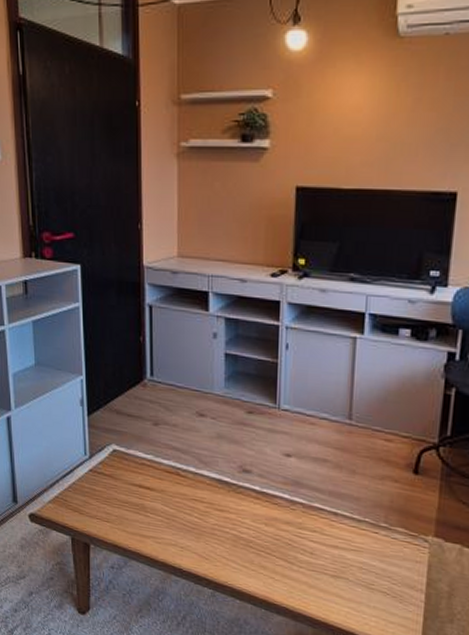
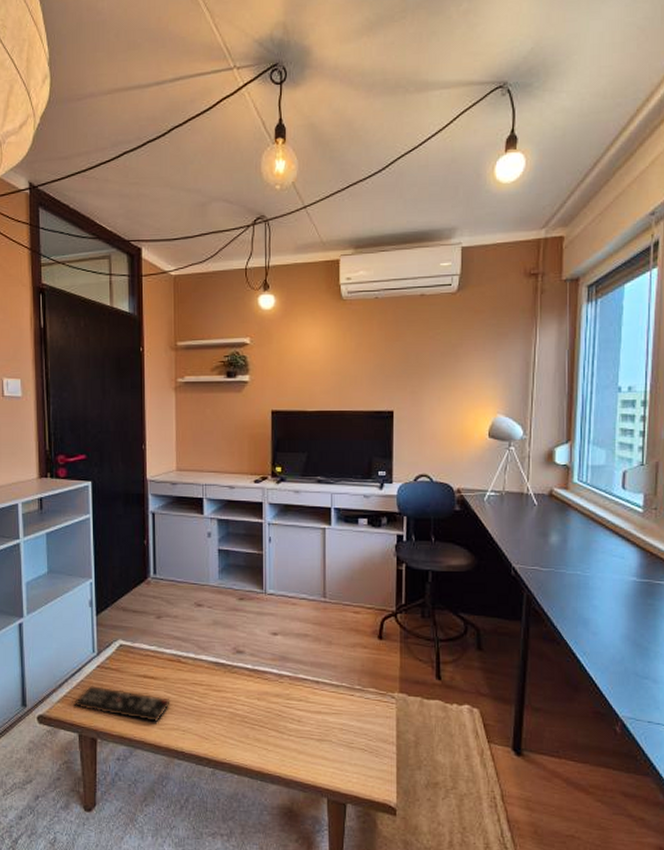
remote control: none [66,488,168,536] -> present [75,685,171,723]

